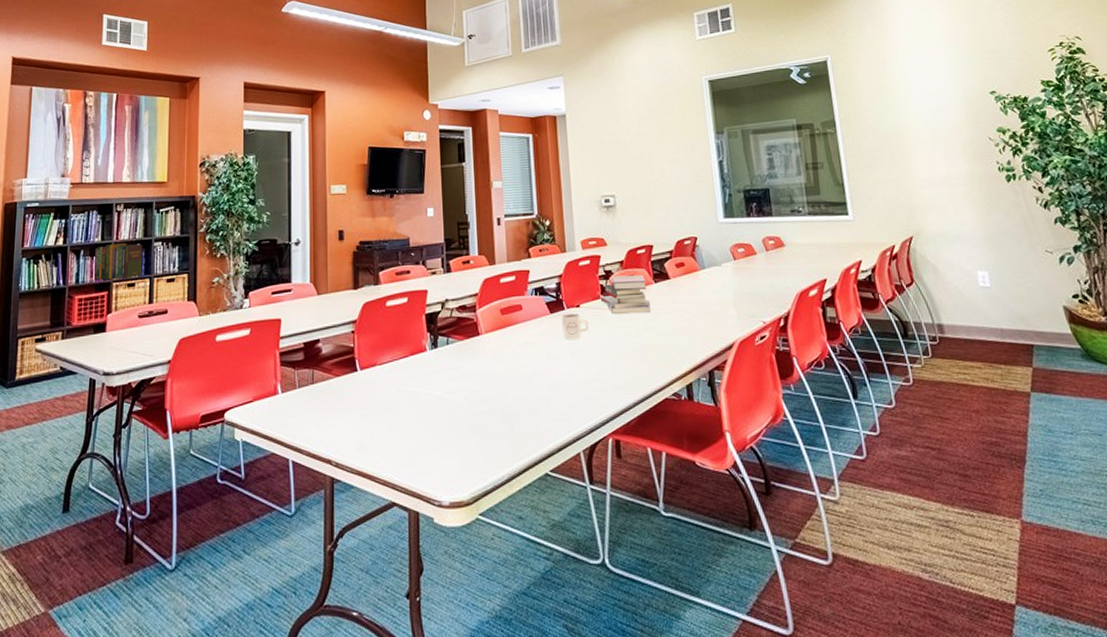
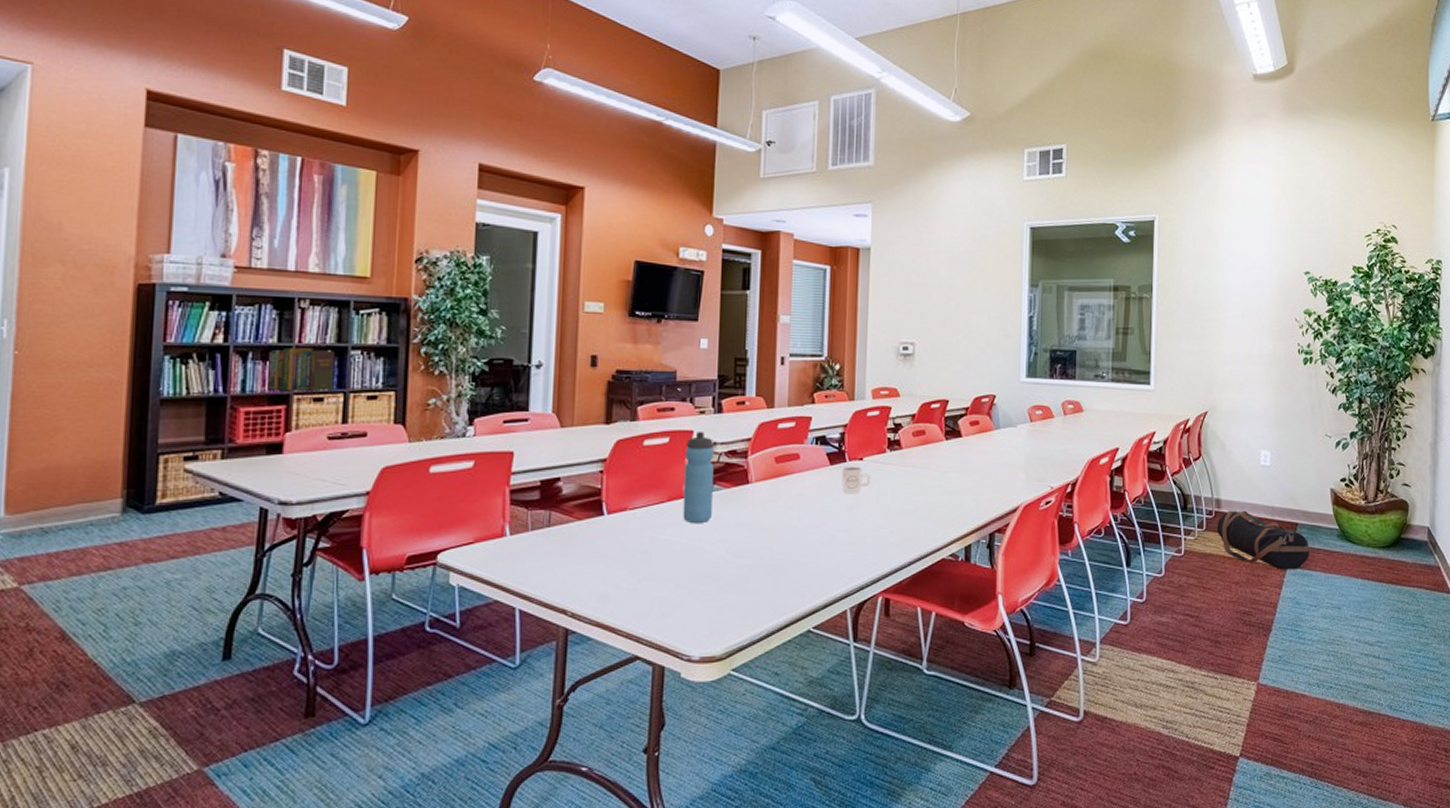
water bottle: none [422,291,449,375] -> present [683,432,714,524]
books: present [600,274,651,314] -> none [886,429,938,470]
duffel bag: none [943,334,1054,395] -> present [1216,510,1309,569]

